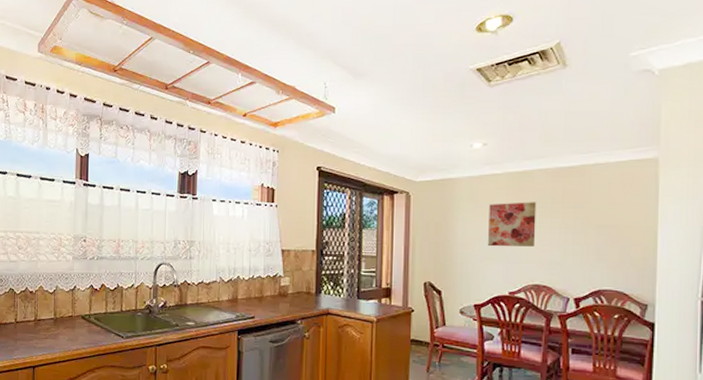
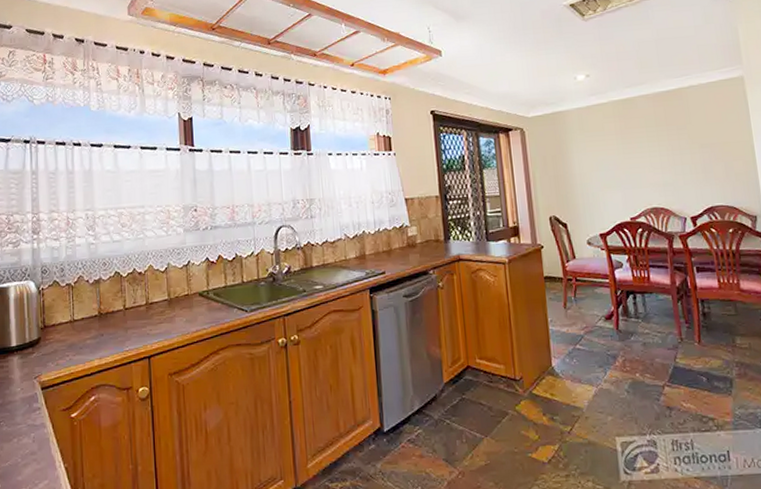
wall art: present [487,202,537,247] -> none [600,127,648,175]

